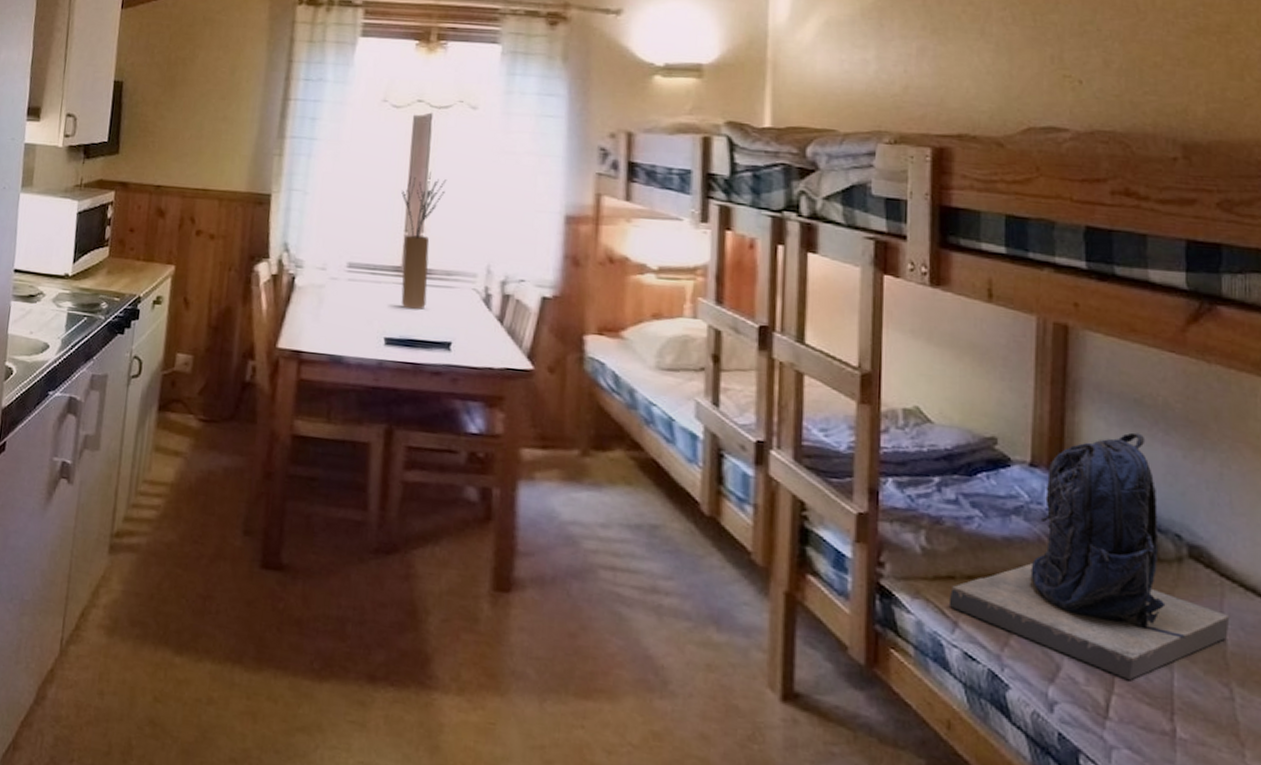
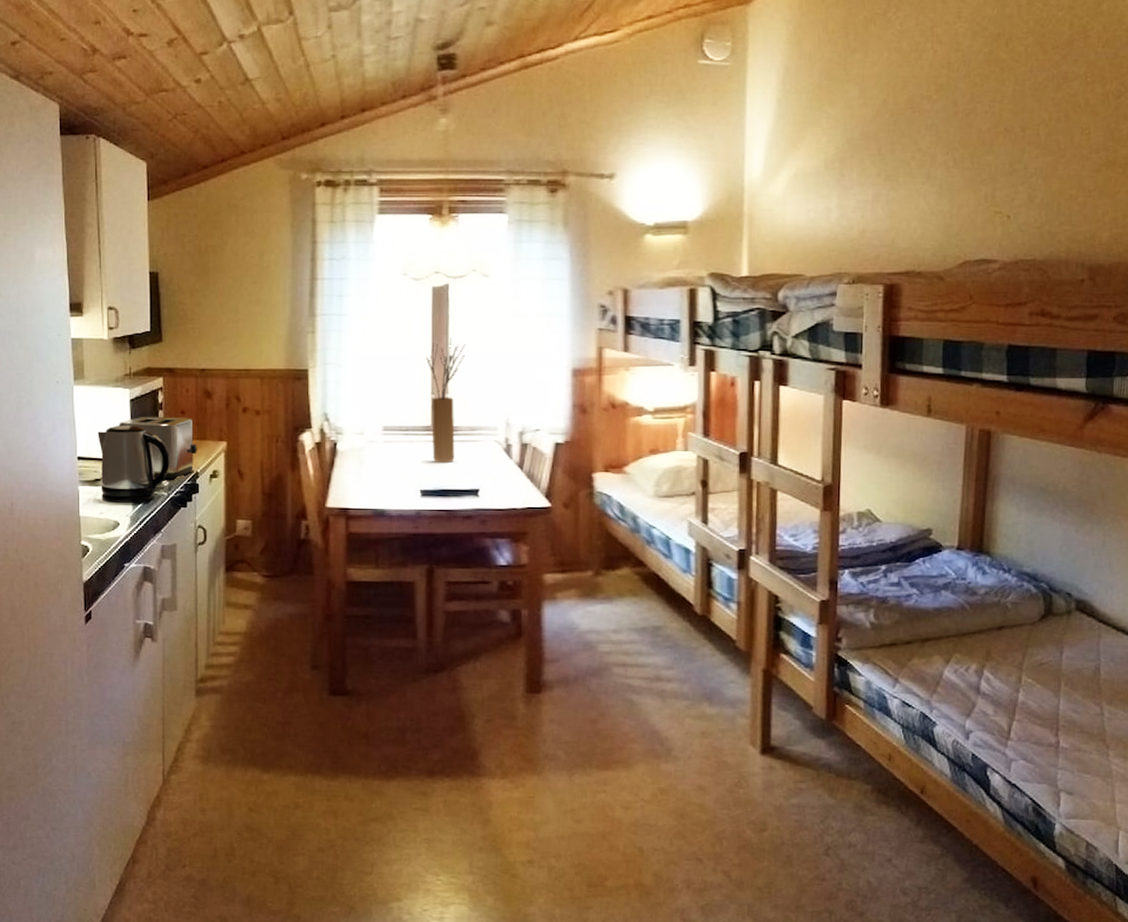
kettle: none [33,238,112,326] -> present [97,424,170,504]
toaster: none [62,231,143,303] -> present [119,416,197,480]
backpack: present [948,432,1230,681] -> none [891,515,1104,709]

